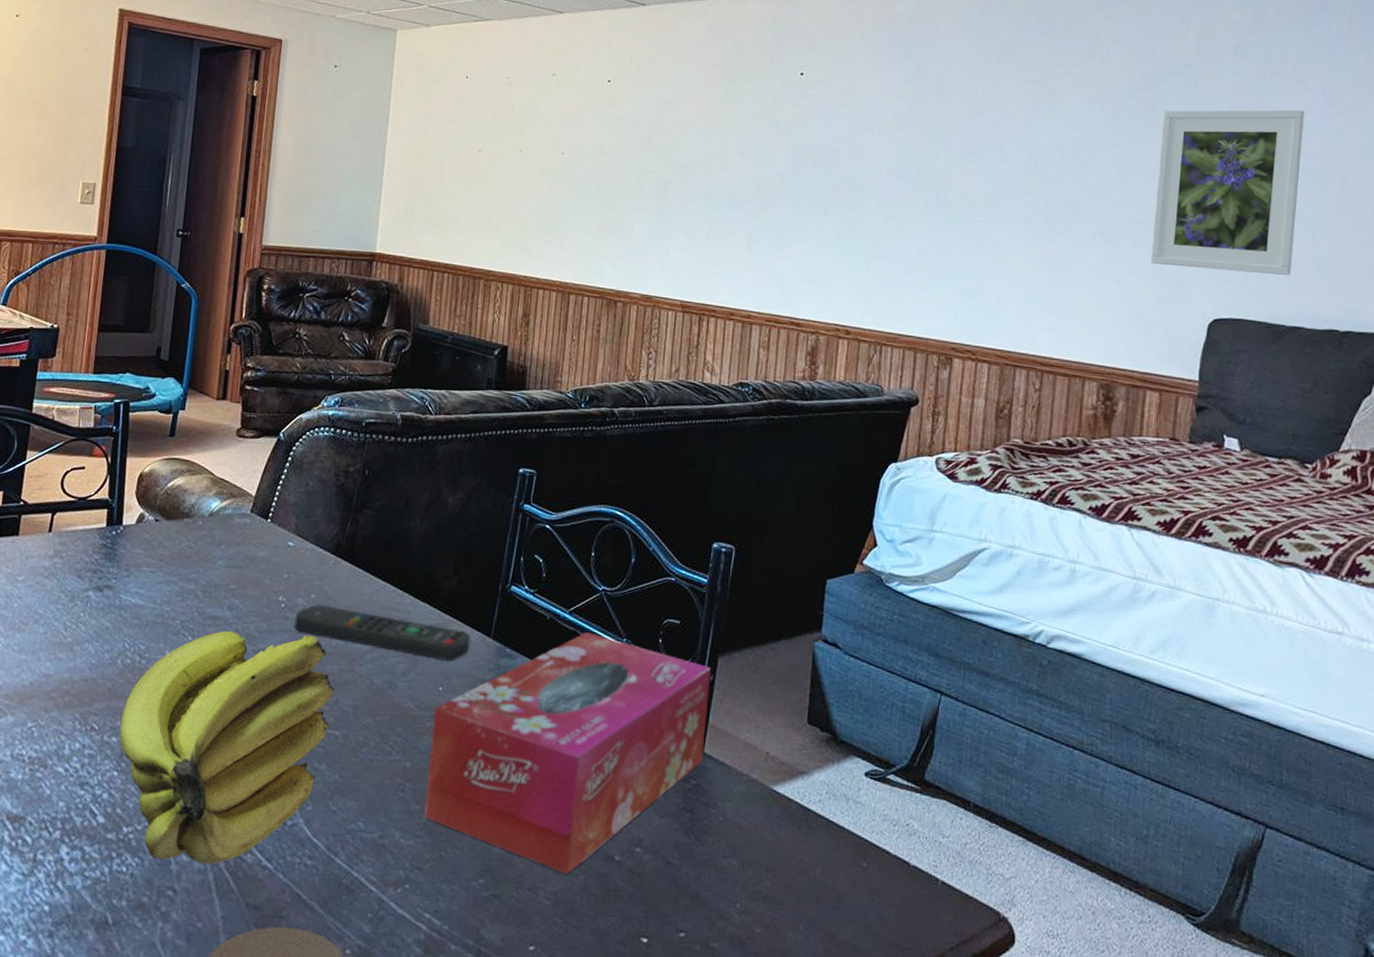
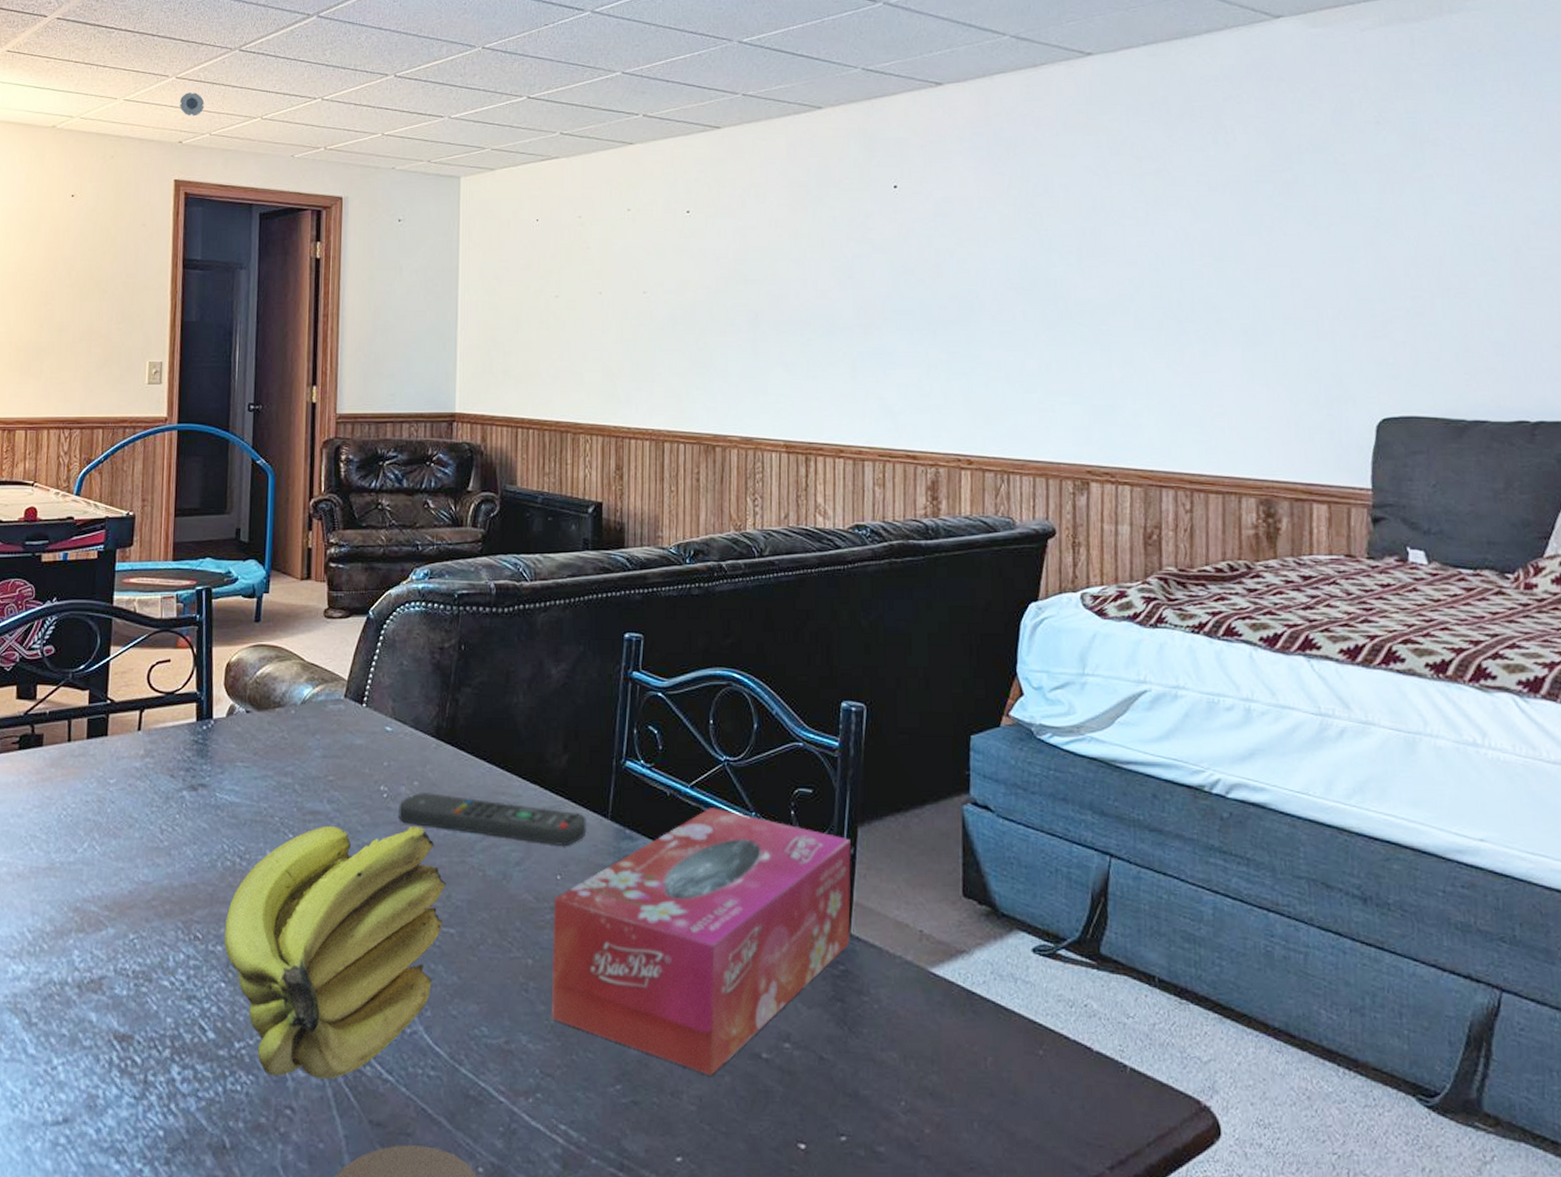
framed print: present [1151,109,1304,275] -> none [1302,180,1467,364]

